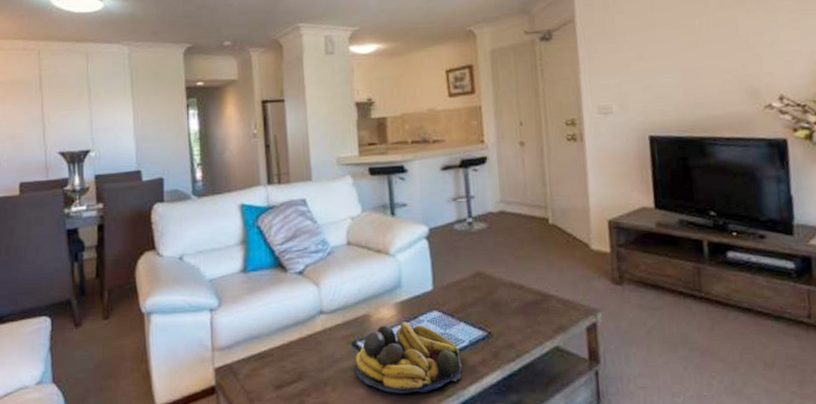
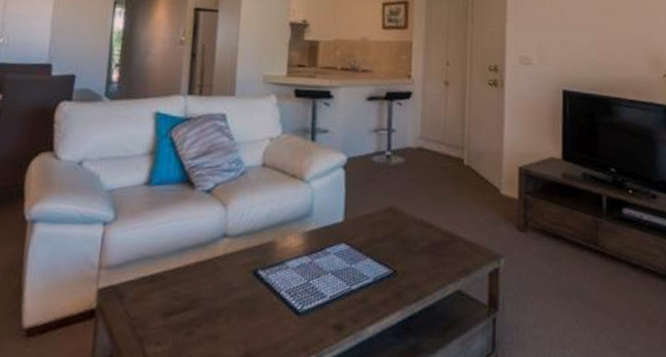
fruit bowl: present [355,321,463,394] -> none [252,252,364,330]

